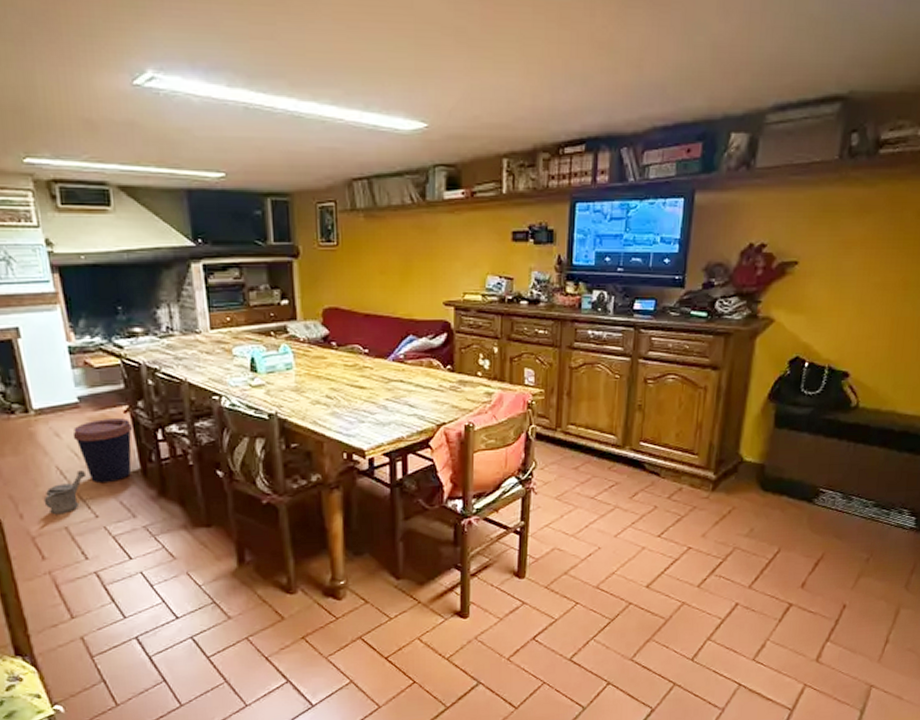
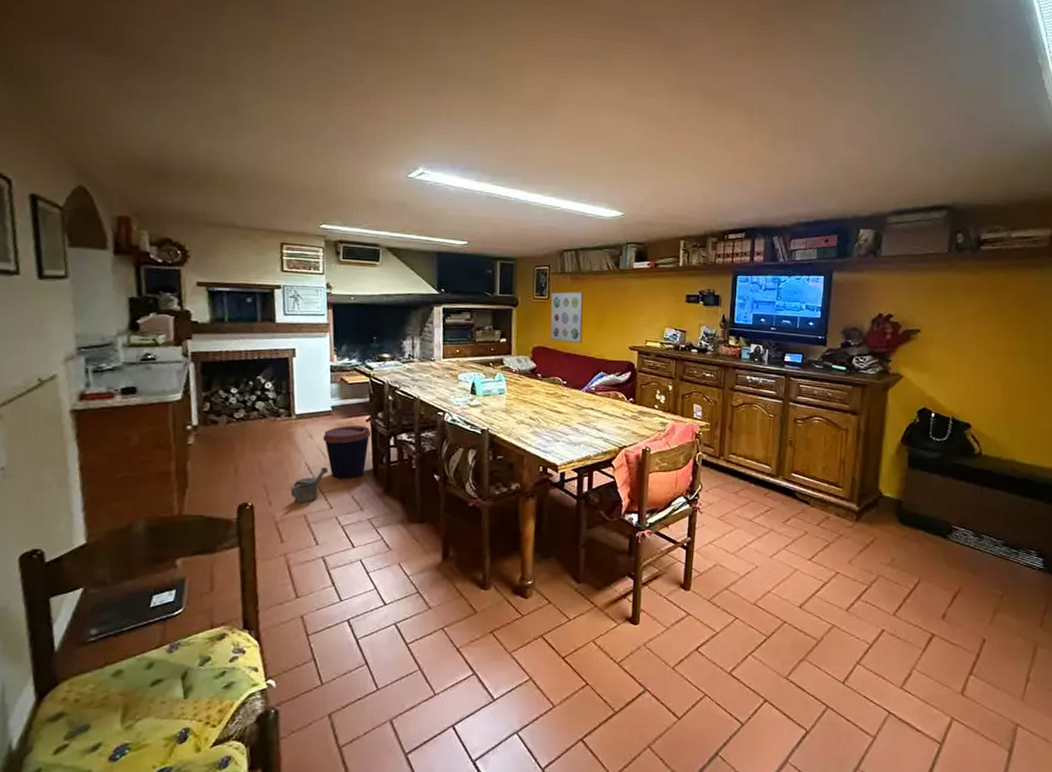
wall art: none [339,234,385,301] -> present [550,291,583,344]

